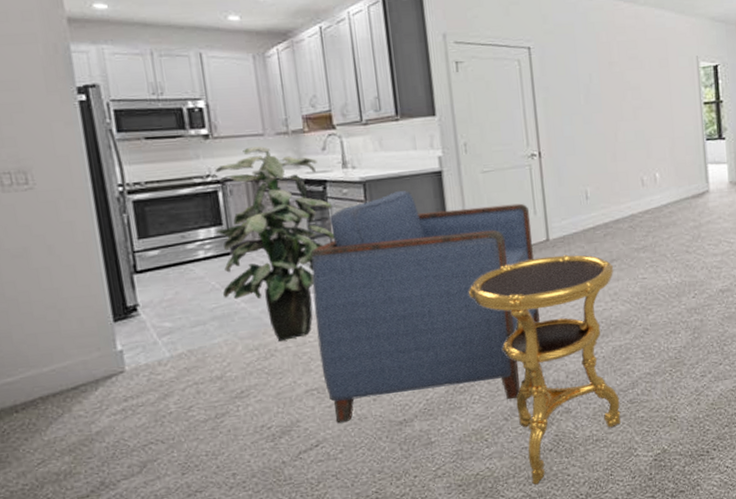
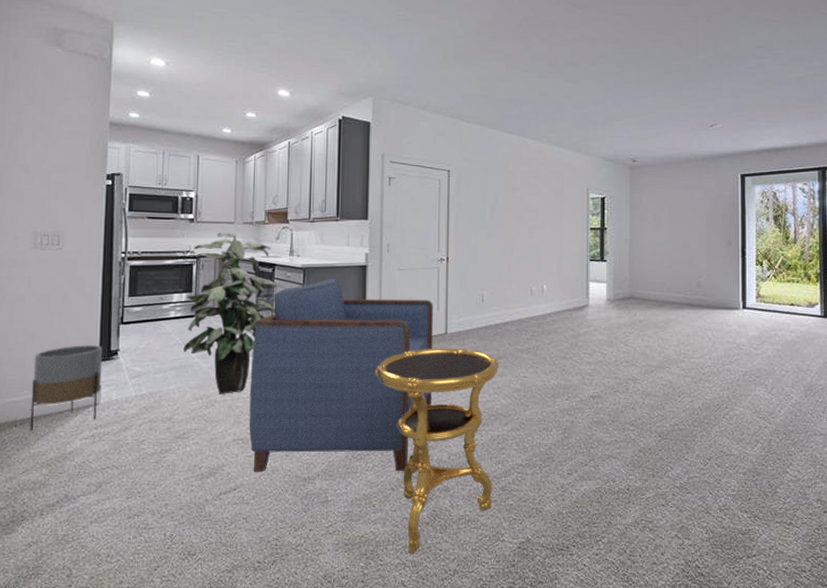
planter: none [23,302,124,414] -> present [30,345,102,430]

